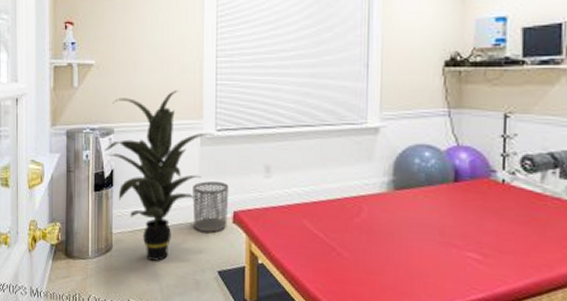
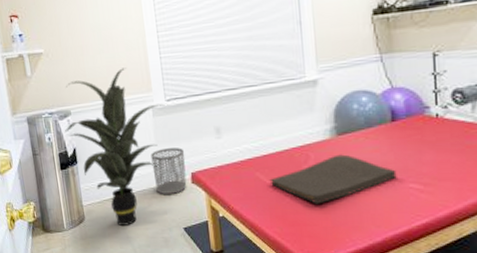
hand towel: none [316,210,455,263] -> present [269,154,397,204]

